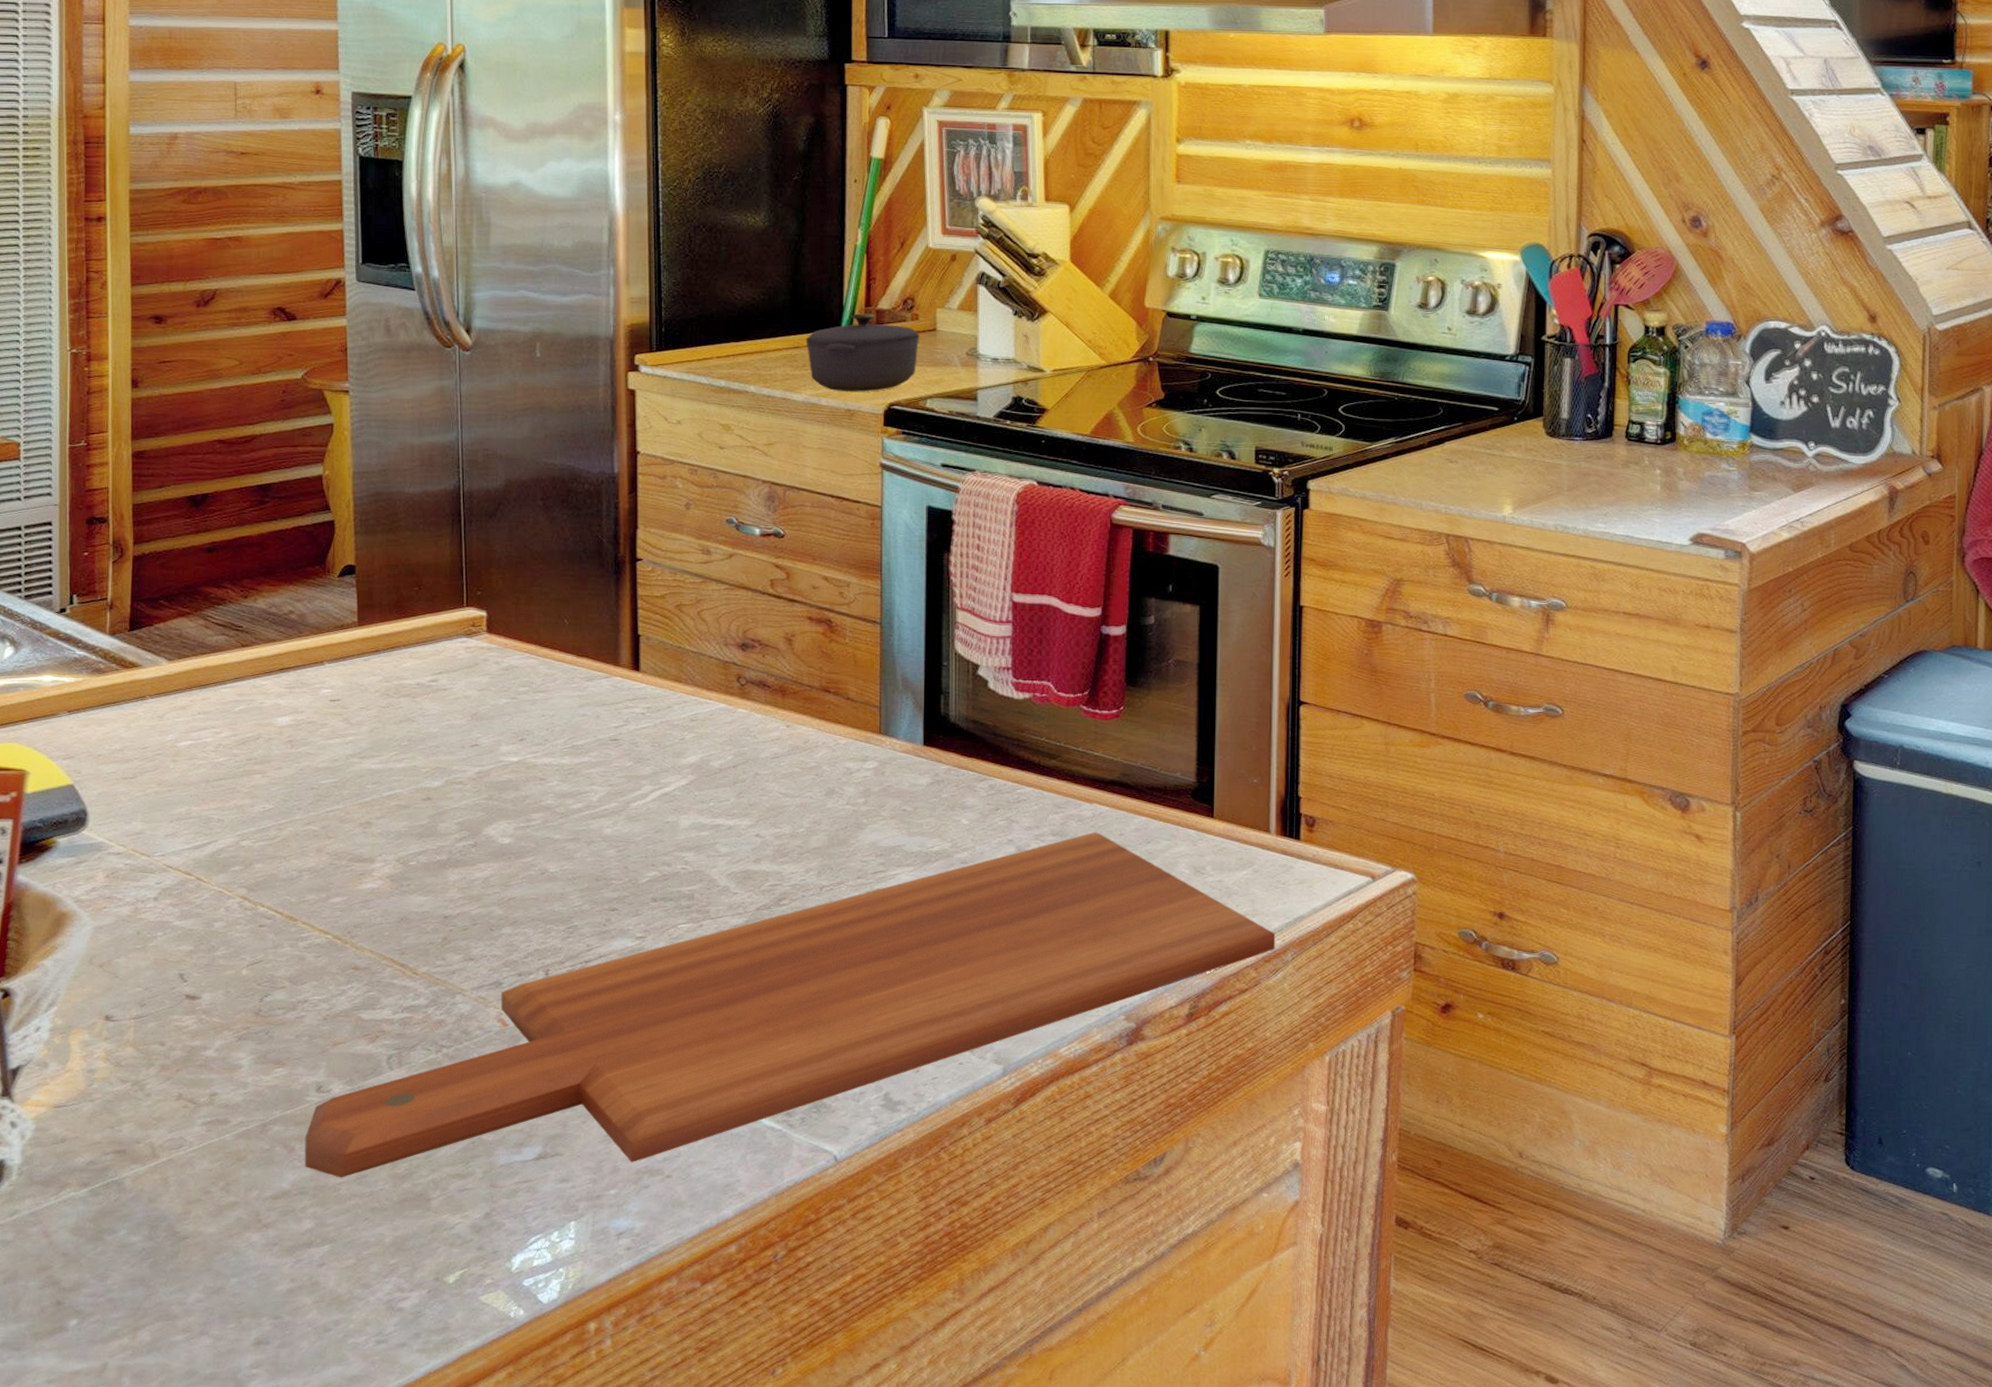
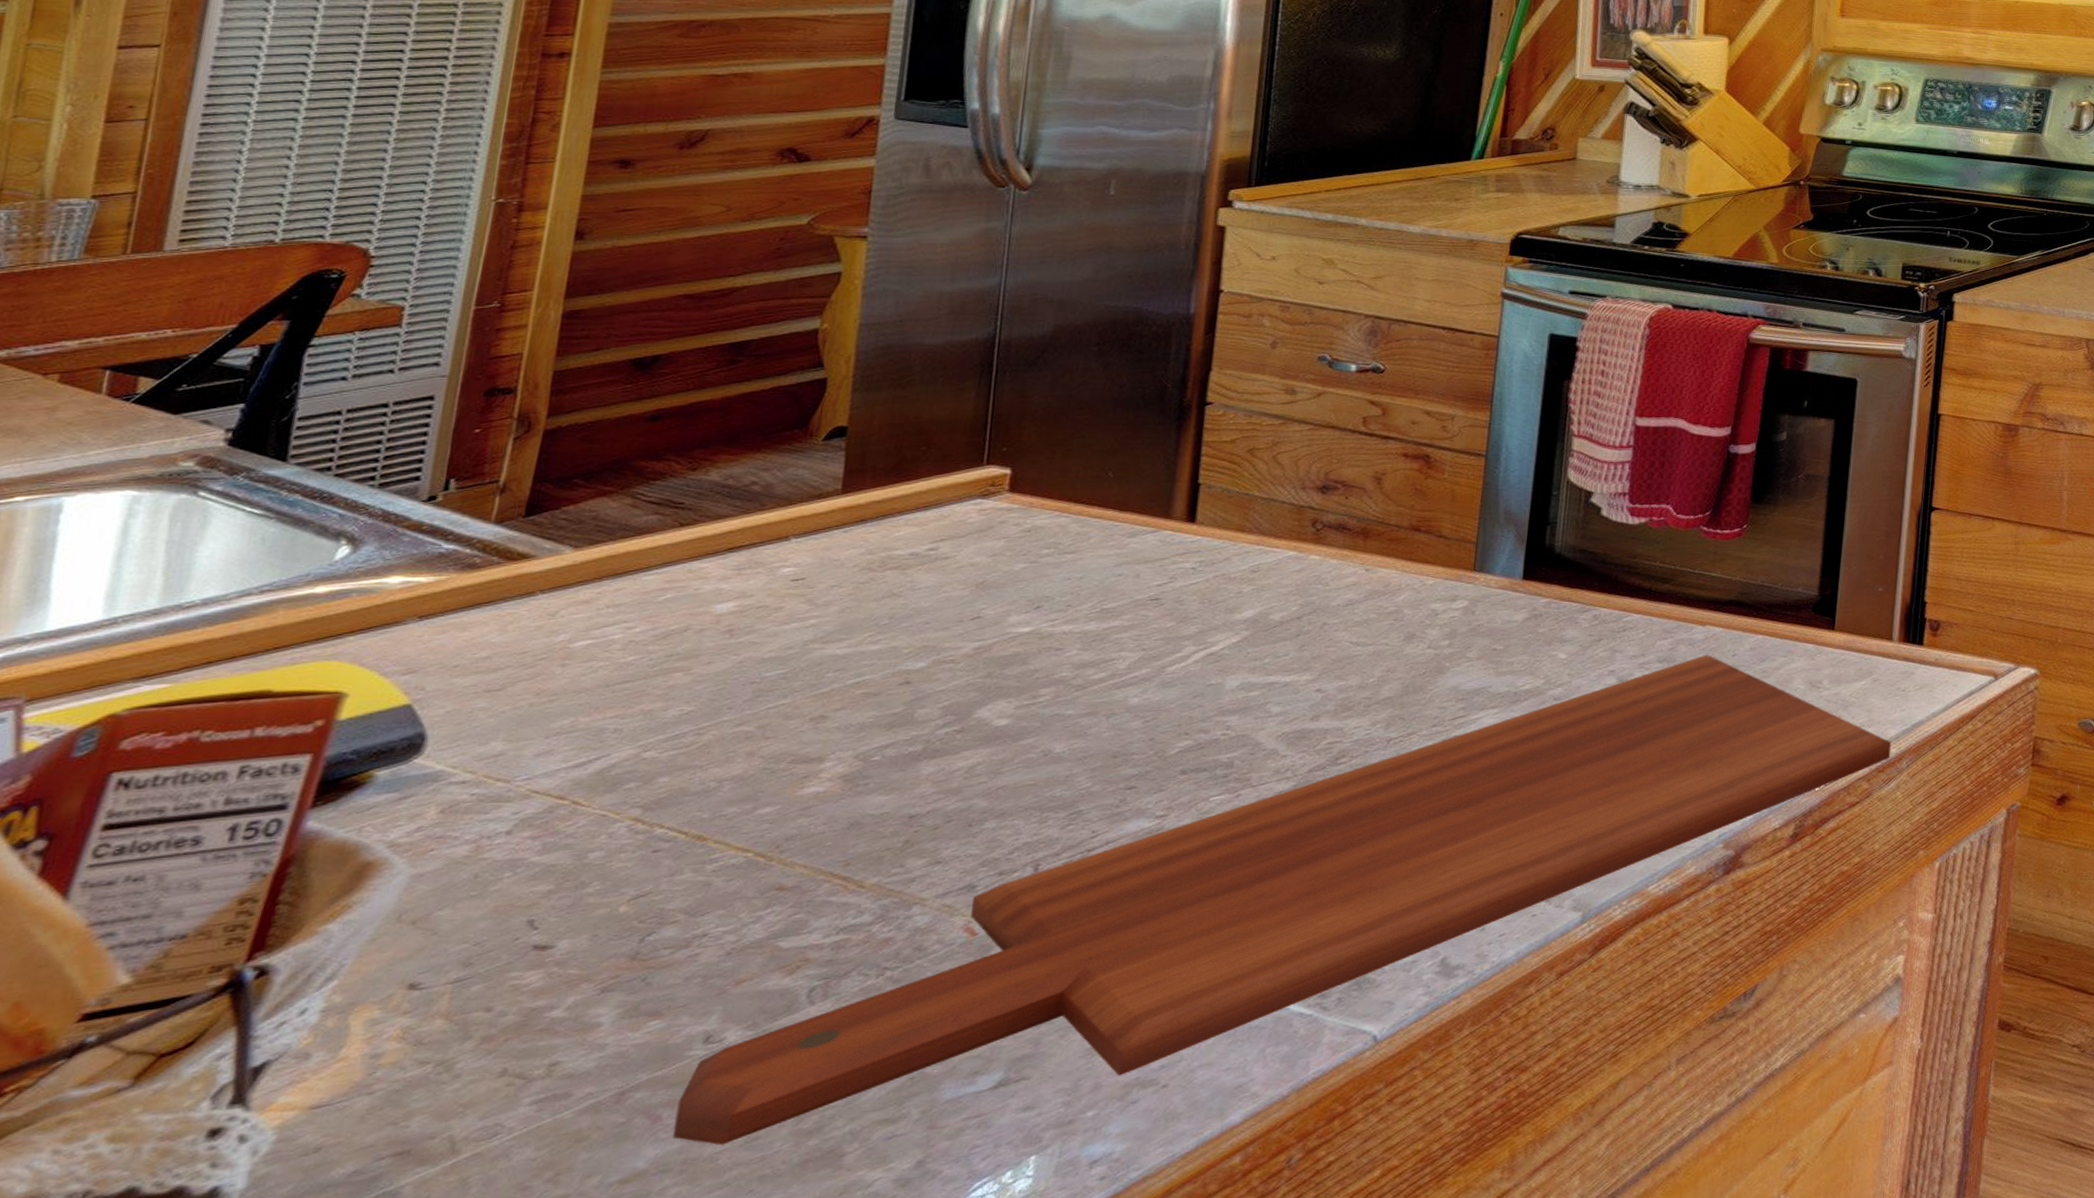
cooking pot: present [806,313,920,392] -> none [1429,144,1558,222]

